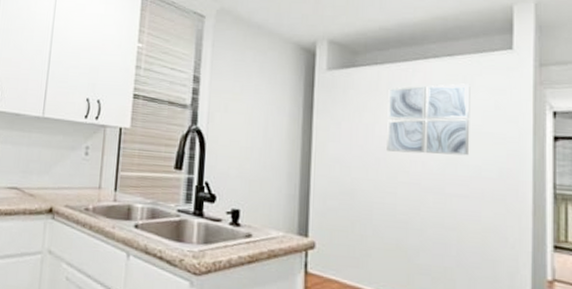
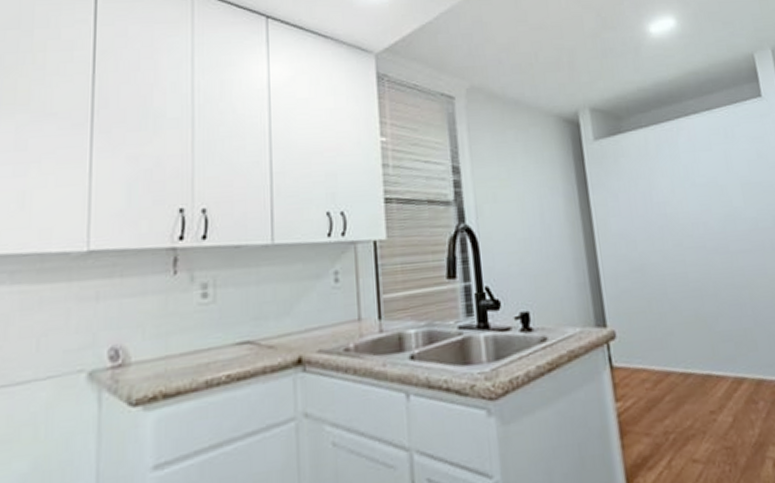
wall art: present [387,83,471,156] -> none [657,136,744,217]

